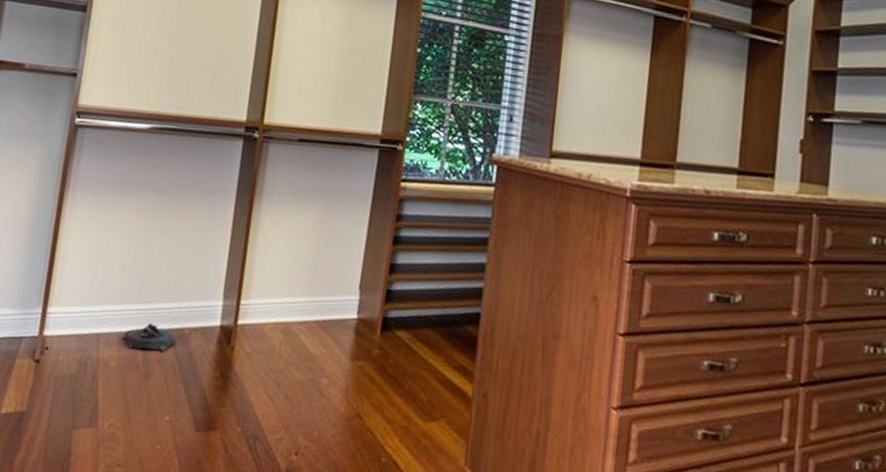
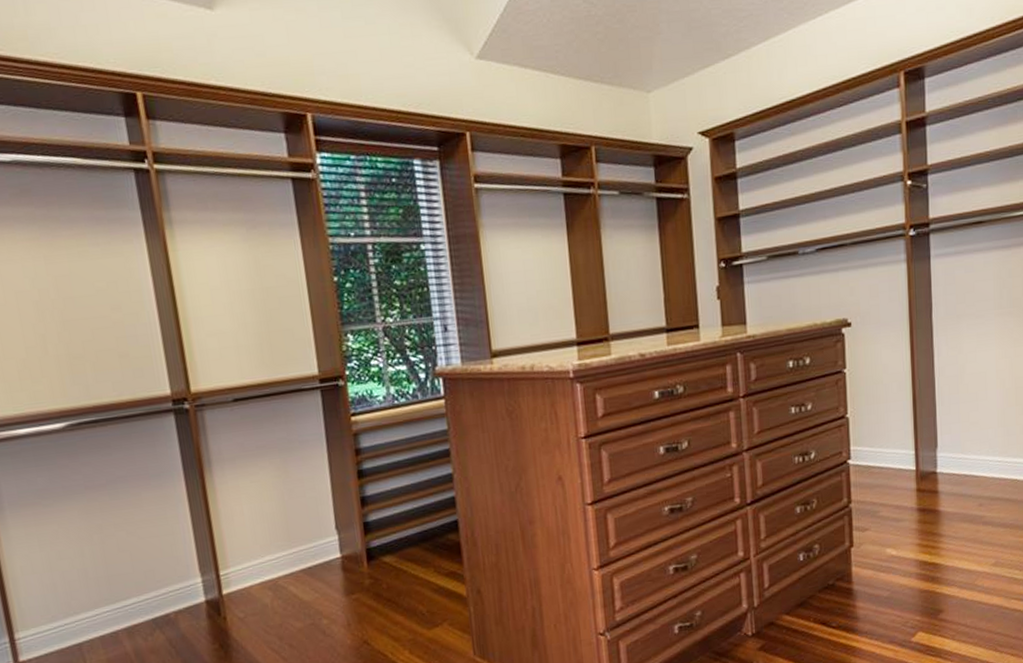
shoes: present [122,323,176,353] -> none [105,618,165,648]

